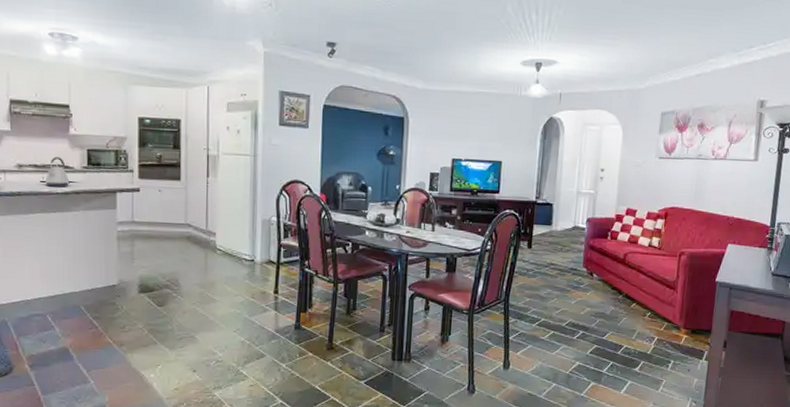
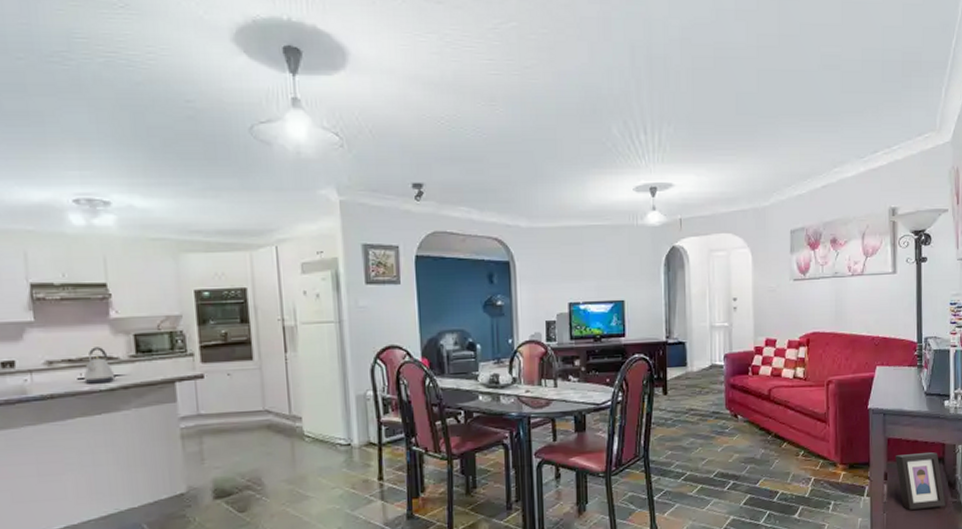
picture frame: none [736,327,780,379] -> present [895,452,945,510]

